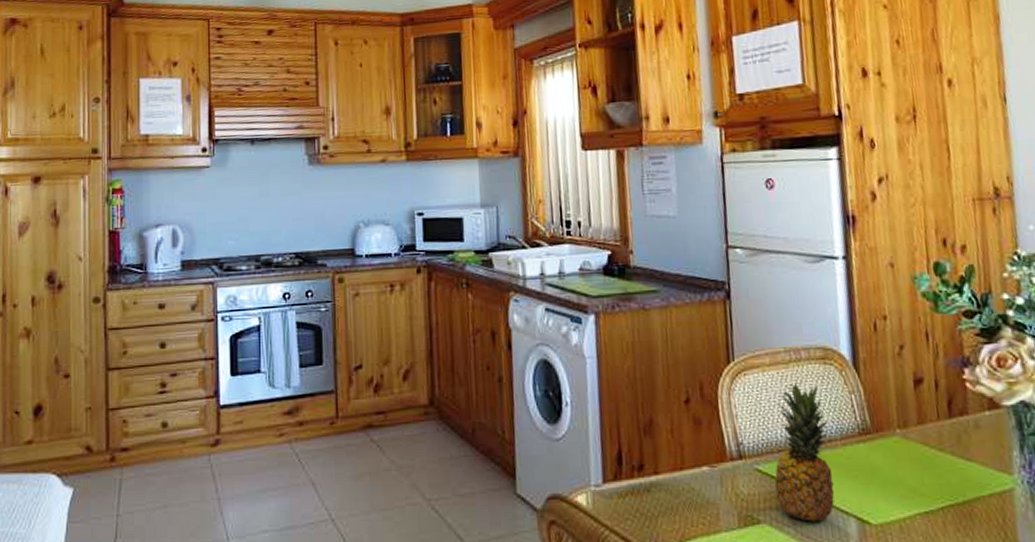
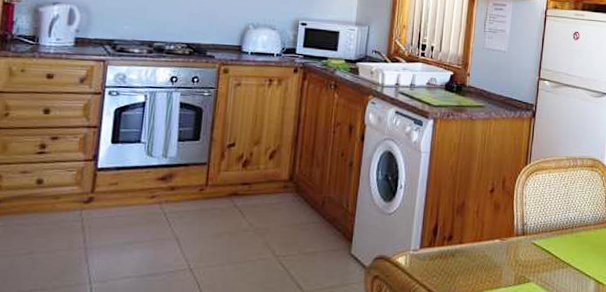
fruit: present [775,383,835,522] -> none [544,182,588,282]

